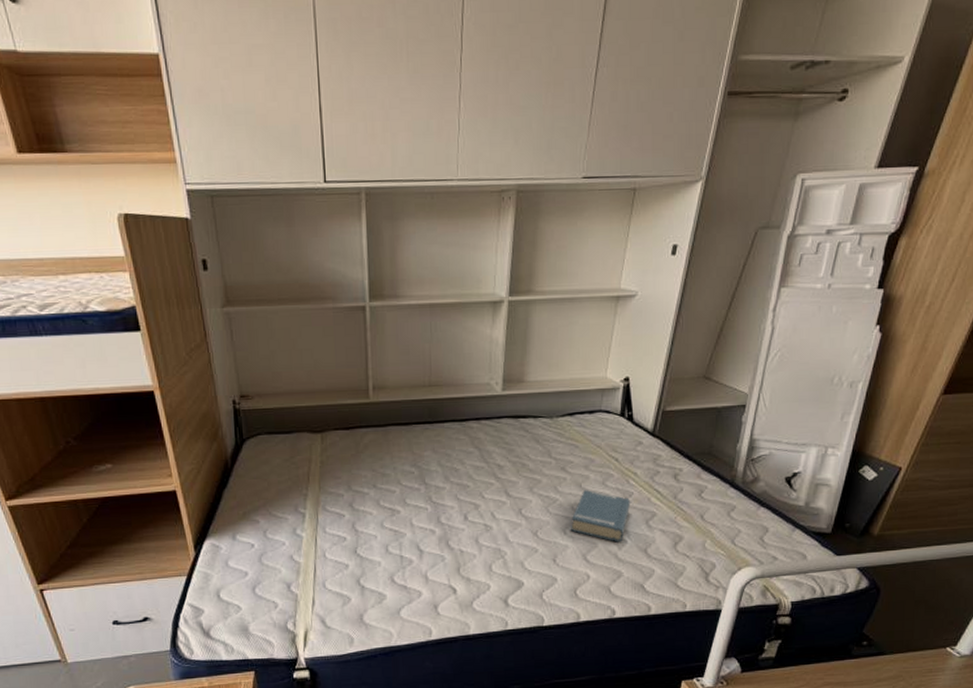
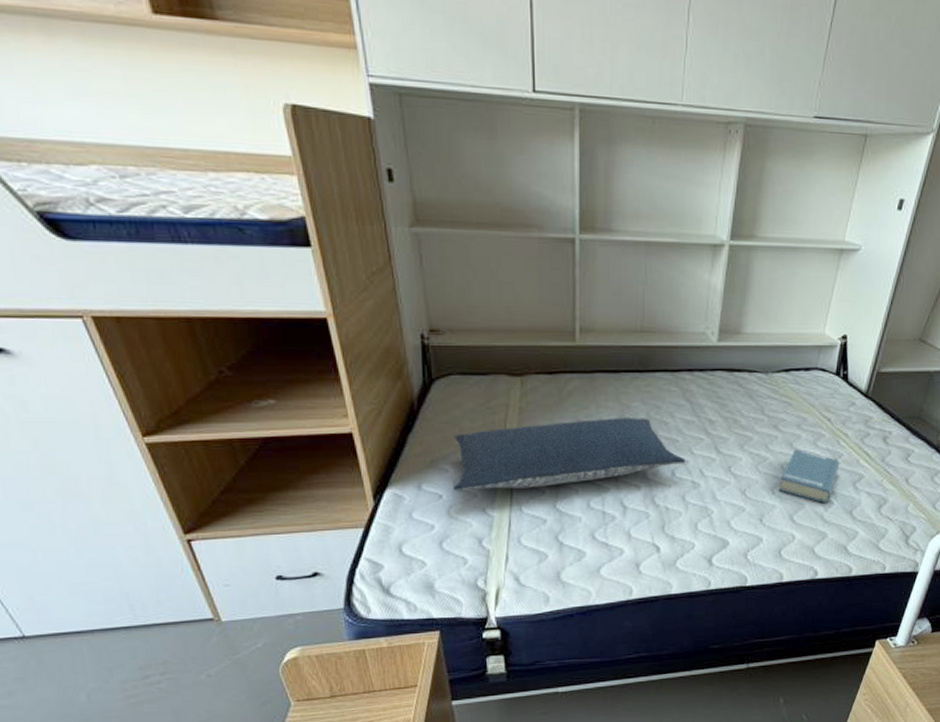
pillow: none [262,466,477,540] -> present [452,418,686,491]

